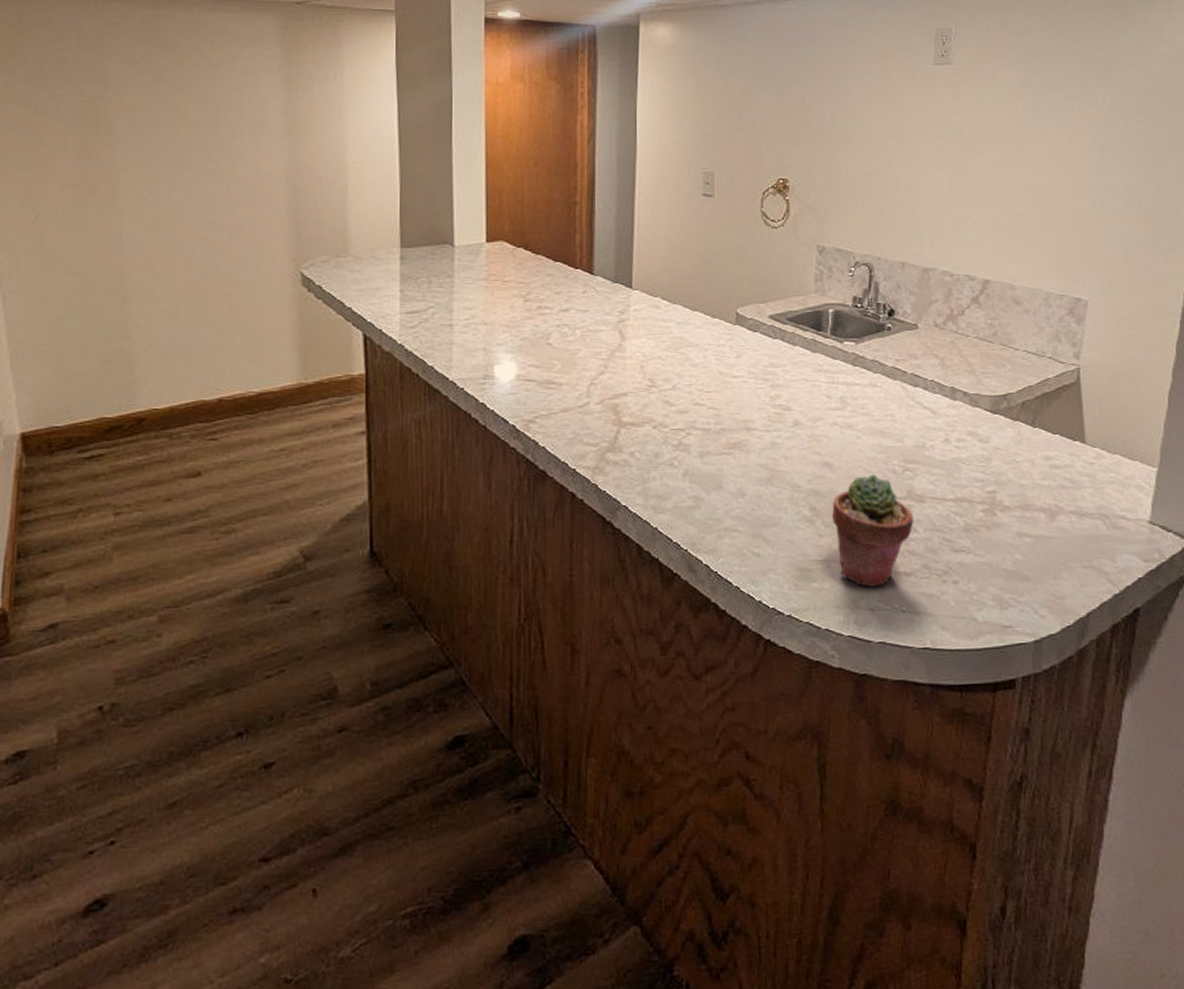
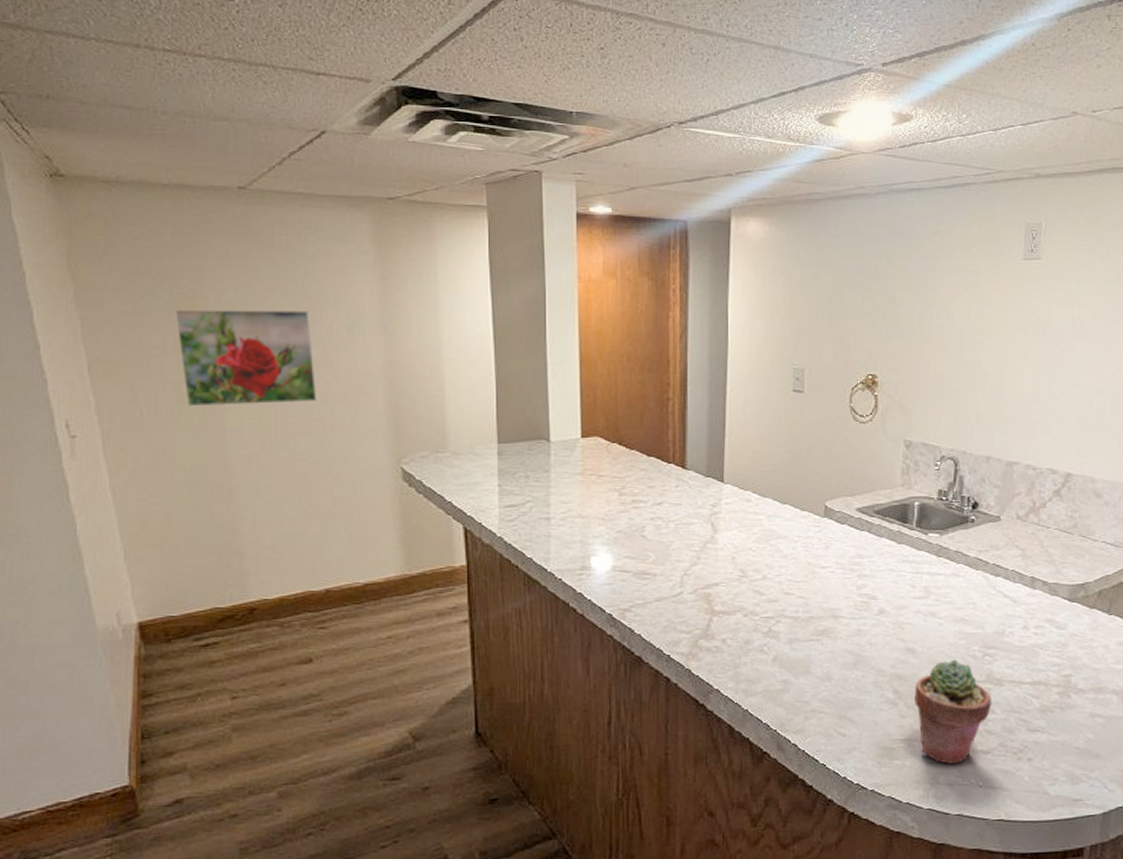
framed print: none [76,112,217,210] -> present [174,309,317,407]

